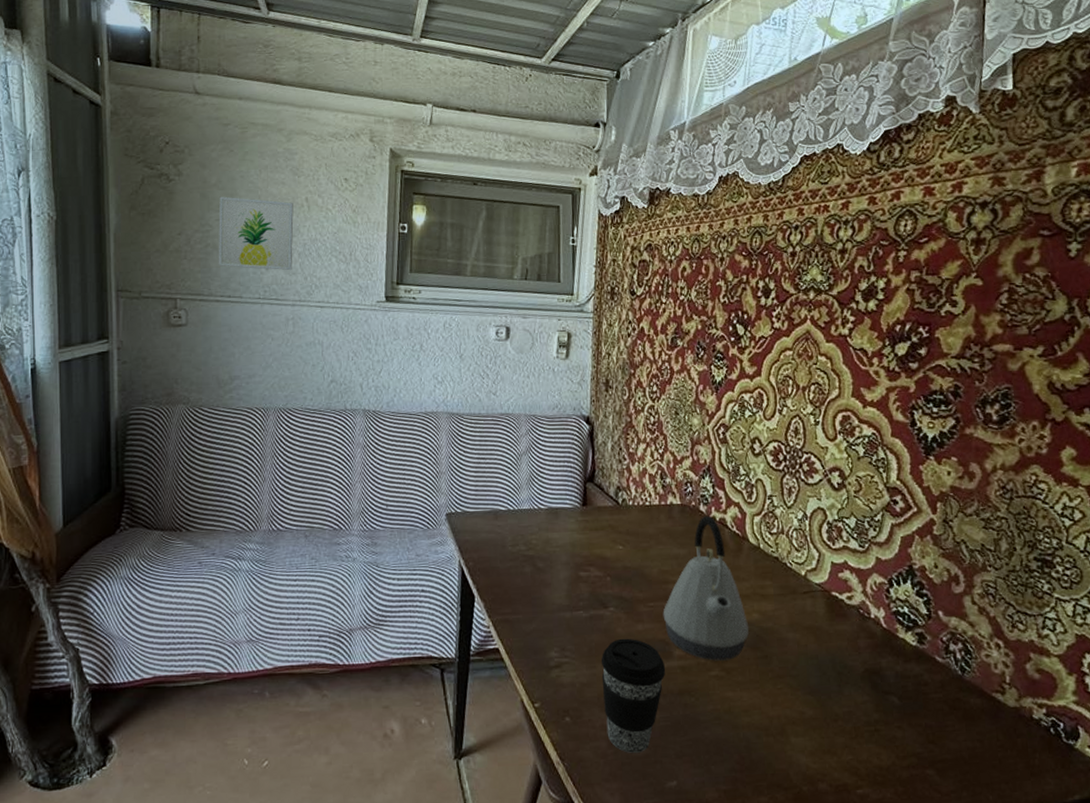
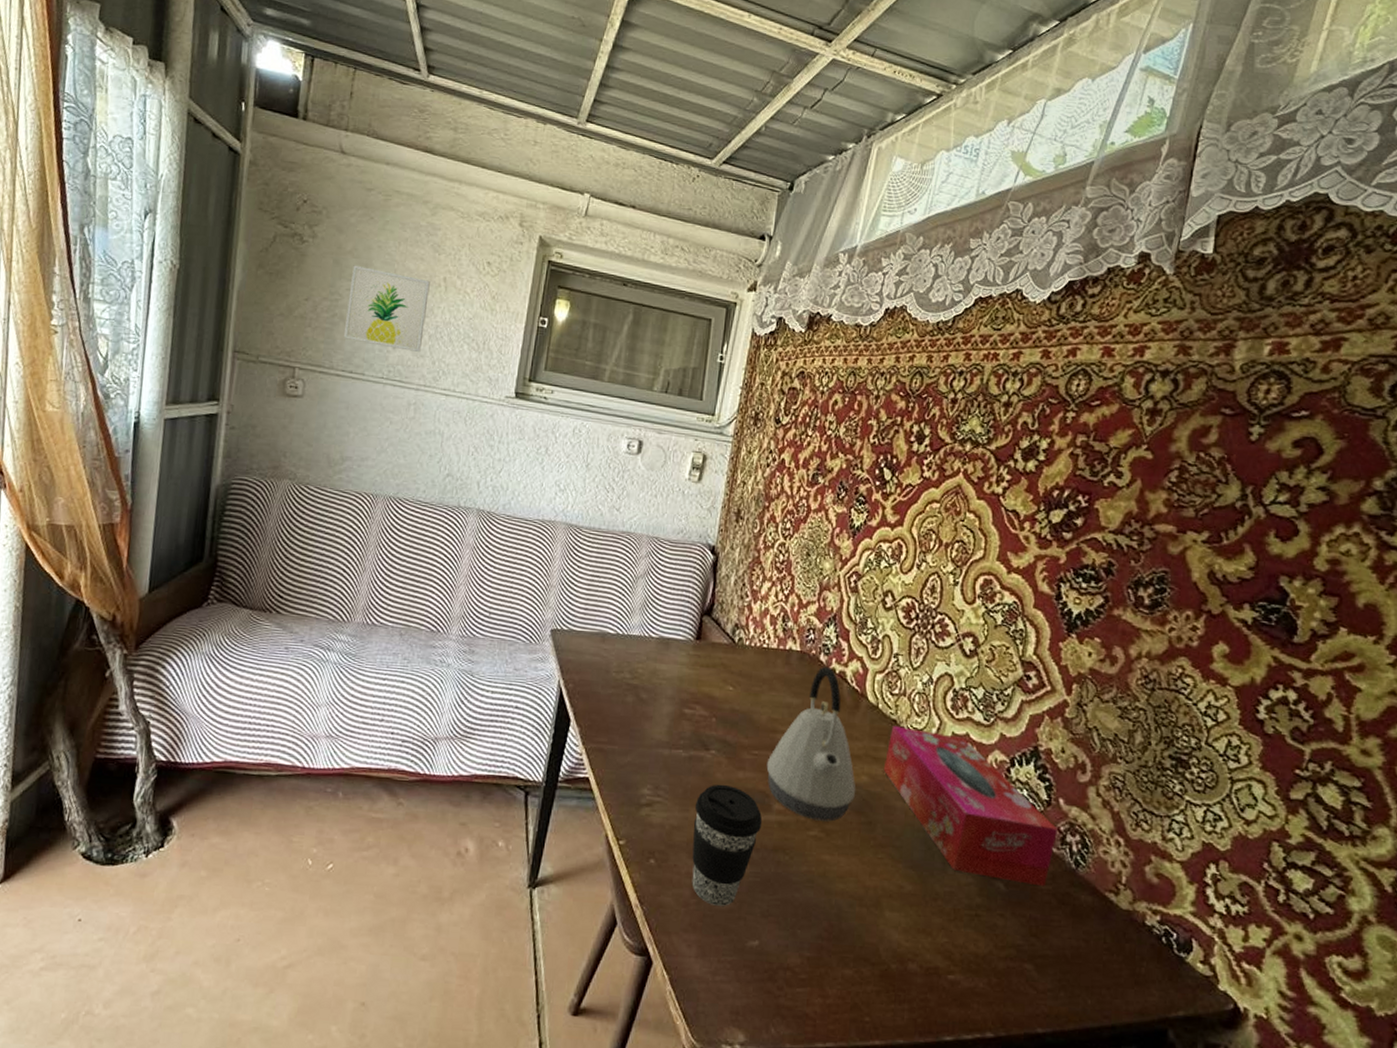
tissue box: none [771,562,941,696] -> present [883,726,1059,887]

